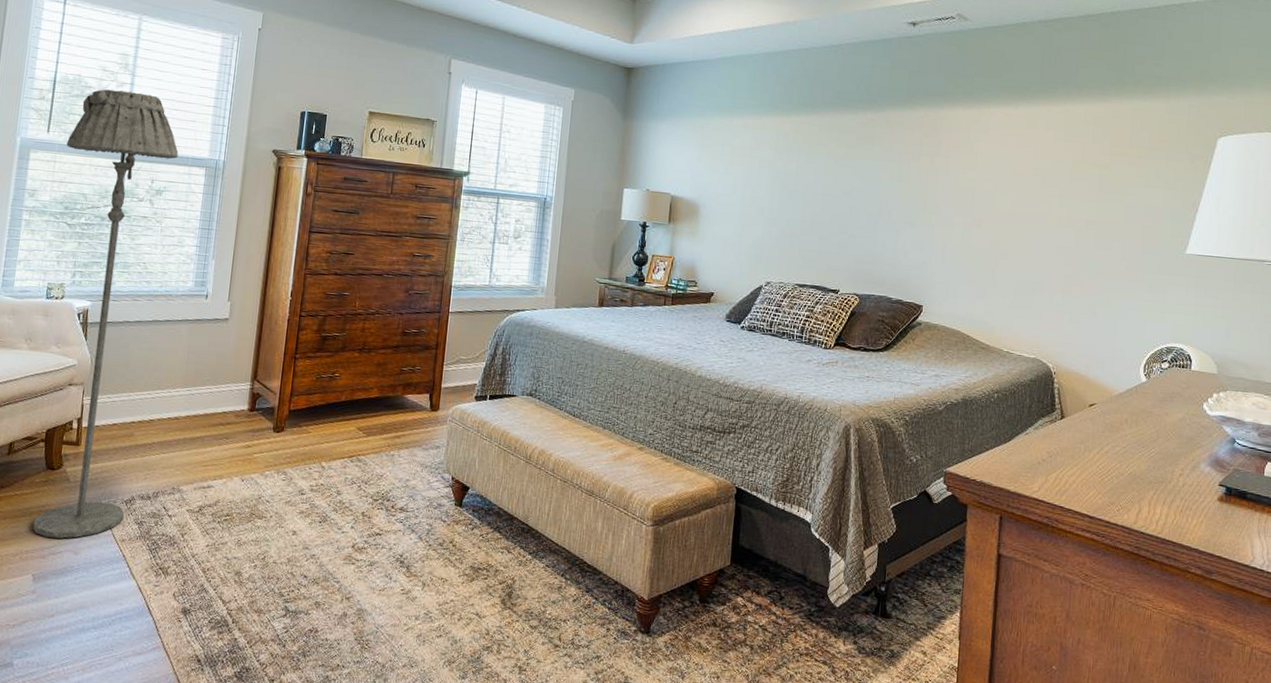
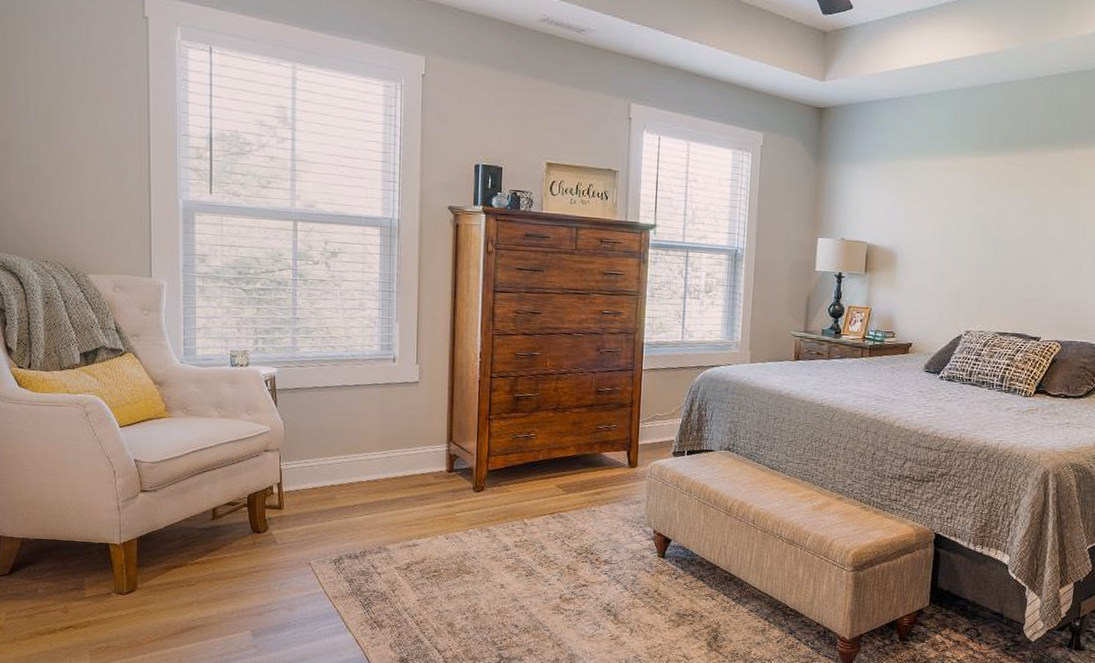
floor lamp: present [32,89,179,539] -> none [232,146,350,597]

